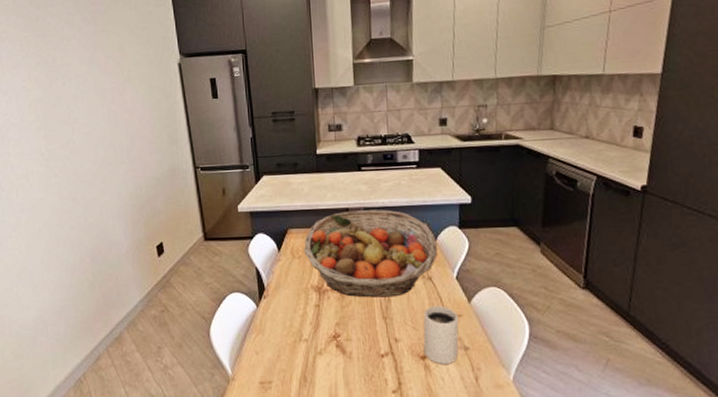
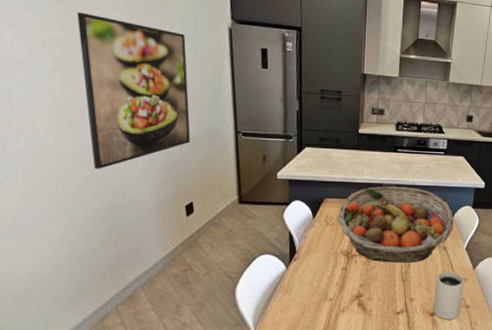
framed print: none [52,71,154,217] -> present [77,11,190,169]

